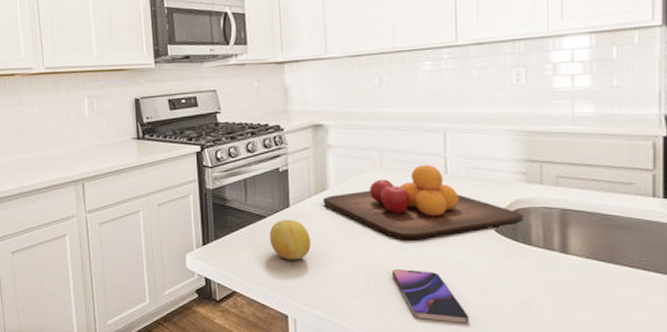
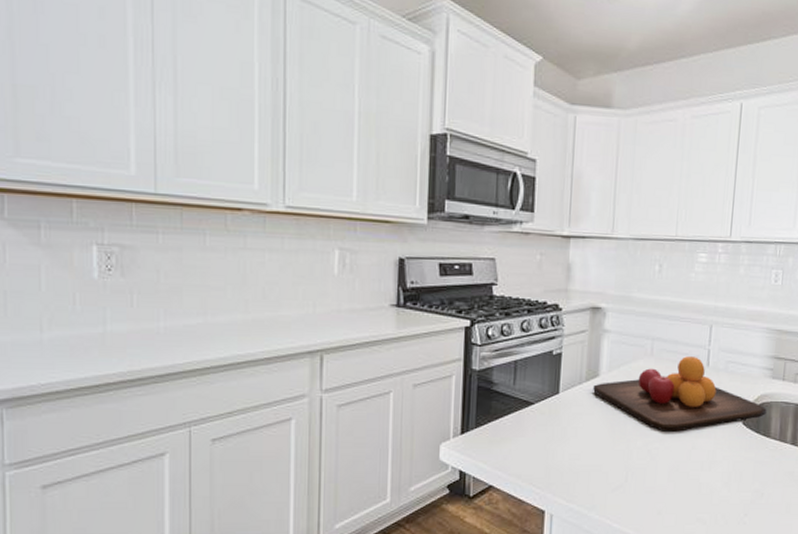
fruit: present [269,219,311,260] -> none [534,406,577,451]
smartphone: present [391,269,469,323] -> none [649,461,712,513]

